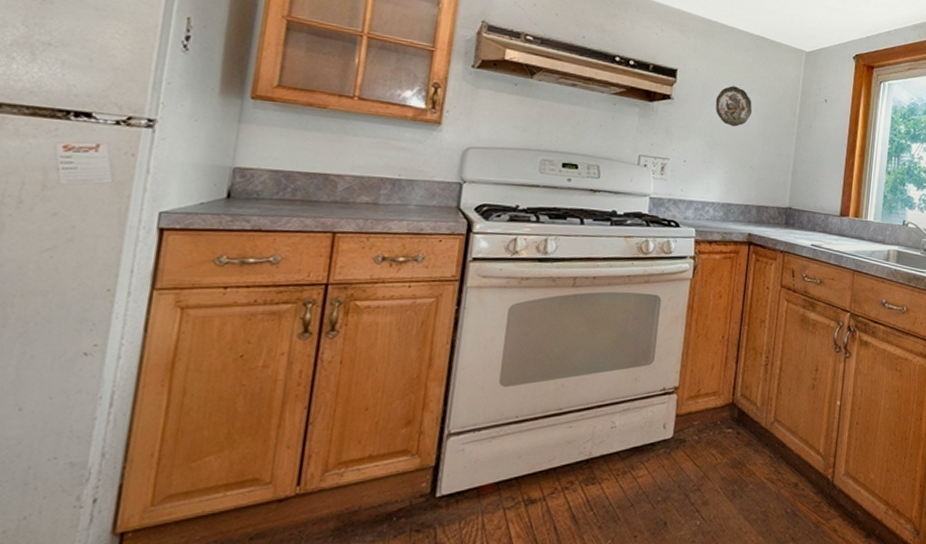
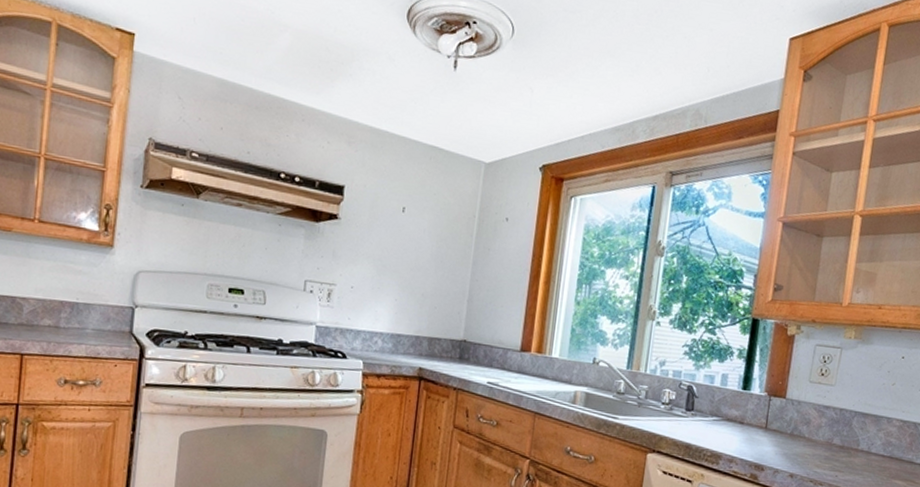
decorative plate: present [715,86,753,127] -> none [384,203,425,250]

